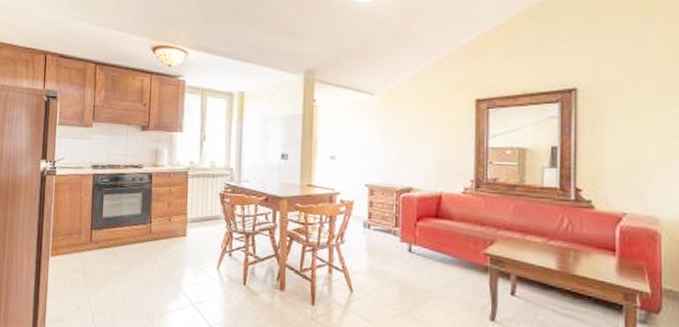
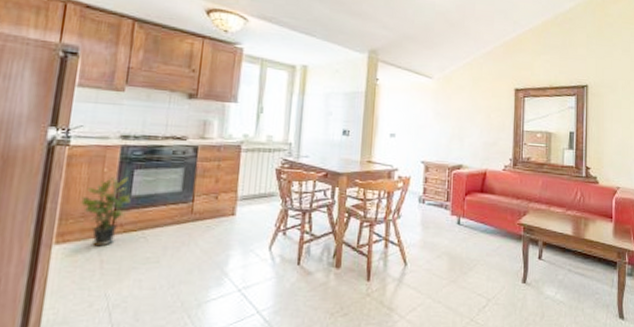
potted plant: none [67,201,103,260] -> present [81,176,131,247]

